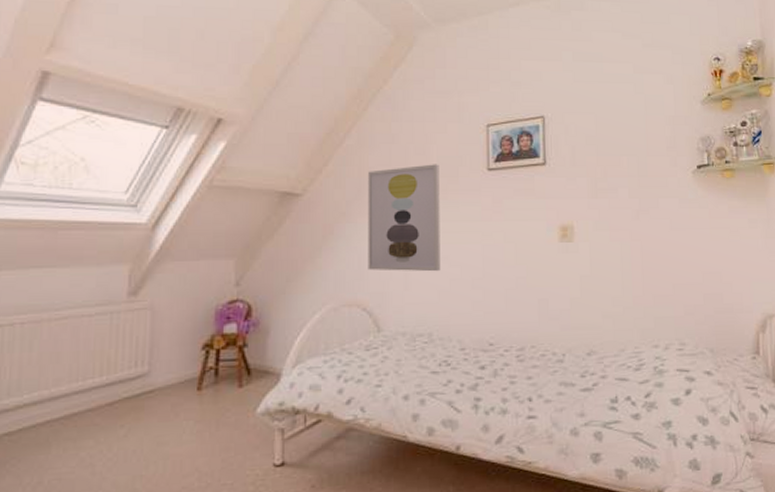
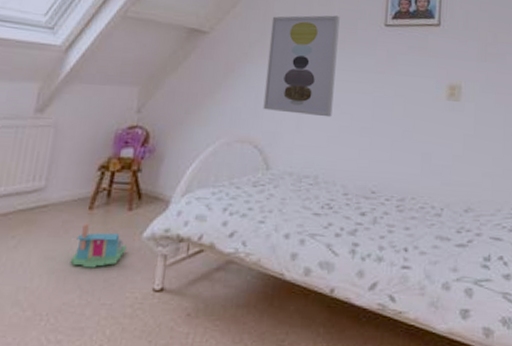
toy house: none [184,405,241,450] -> present [70,223,126,268]

